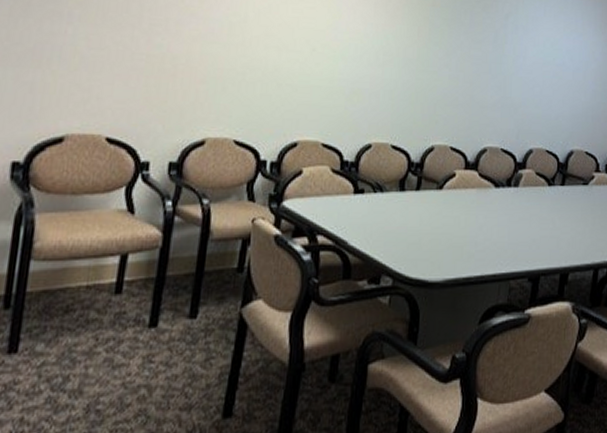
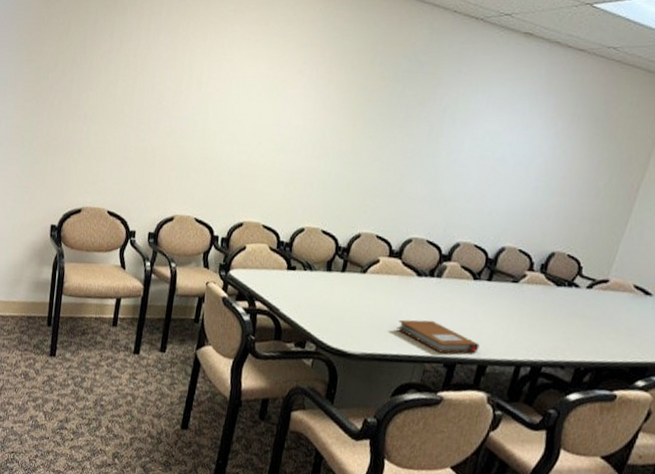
notebook: none [479,233,560,267] -> present [397,319,480,354]

